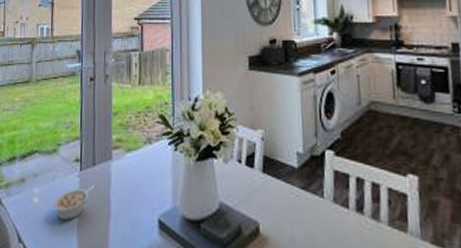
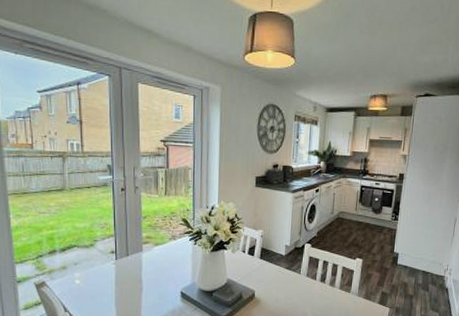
legume: present [52,185,95,220] -> none [93,270,128,295]

